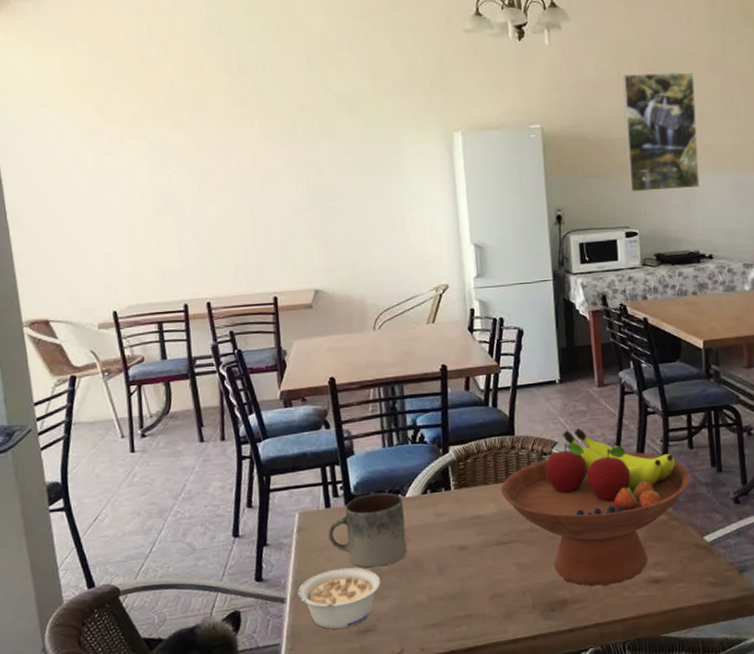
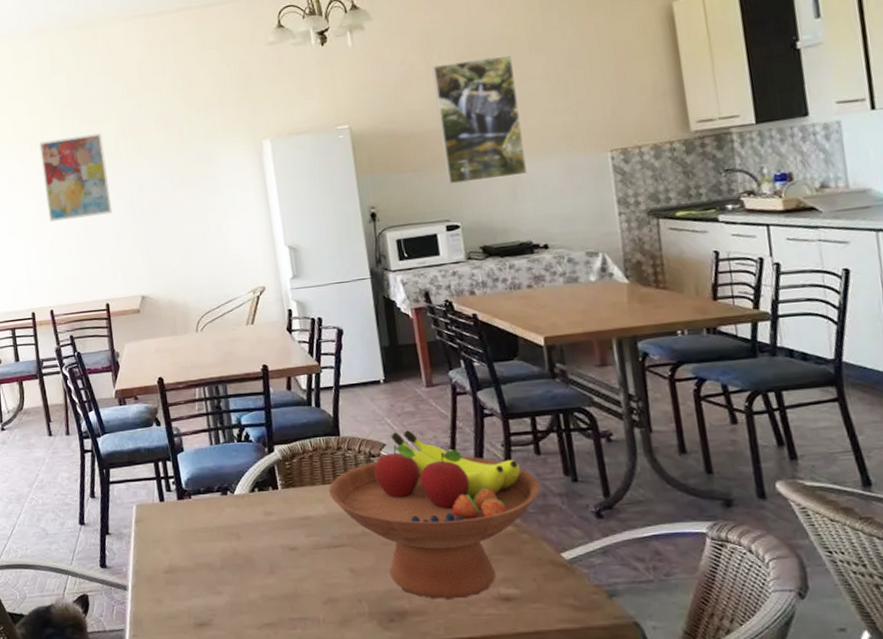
wall art: none [200,107,285,202] -> present [39,133,113,222]
legume: present [297,567,381,629] -> none [137,560,215,621]
mug: present [327,492,408,568] -> none [162,489,239,562]

